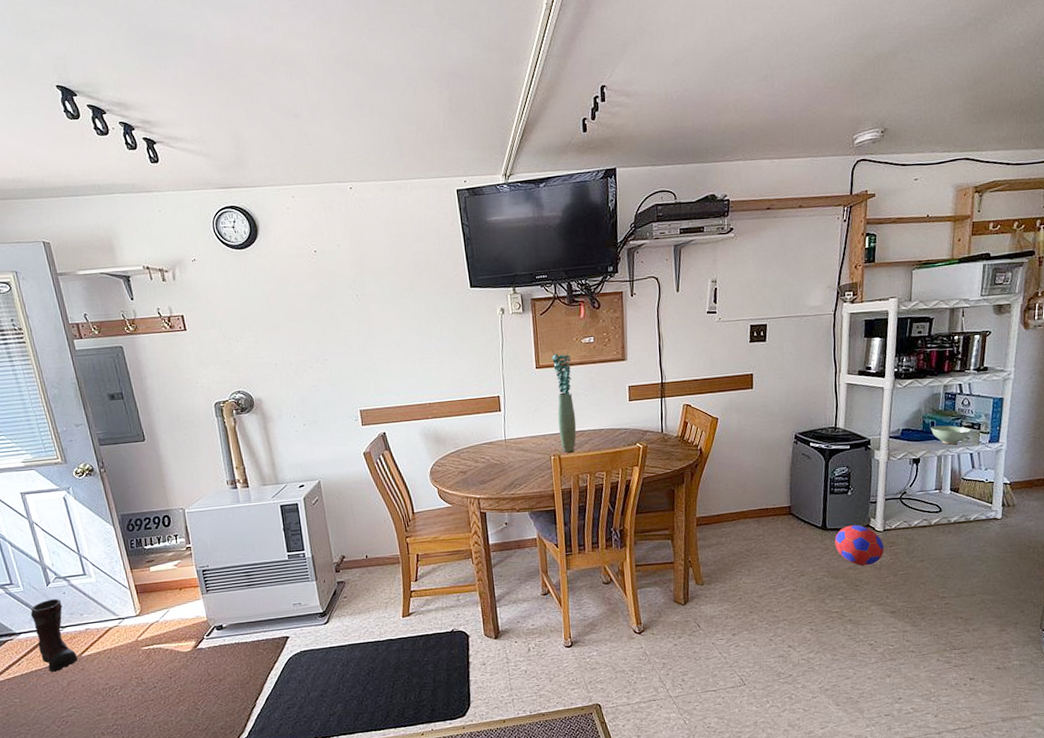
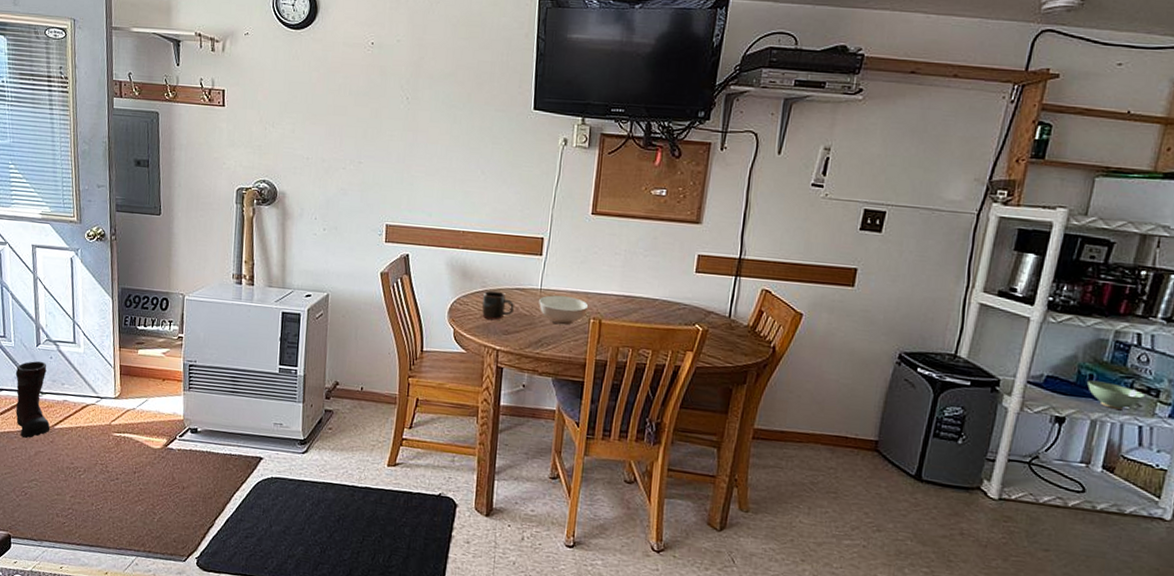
mug: none [457,448,486,475] -> present [481,290,514,320]
bowl: none [505,441,548,467] -> present [539,295,589,326]
vase: present [551,350,577,453] -> none [604,197,635,320]
toy ball: present [834,525,885,566] -> none [929,482,997,539]

